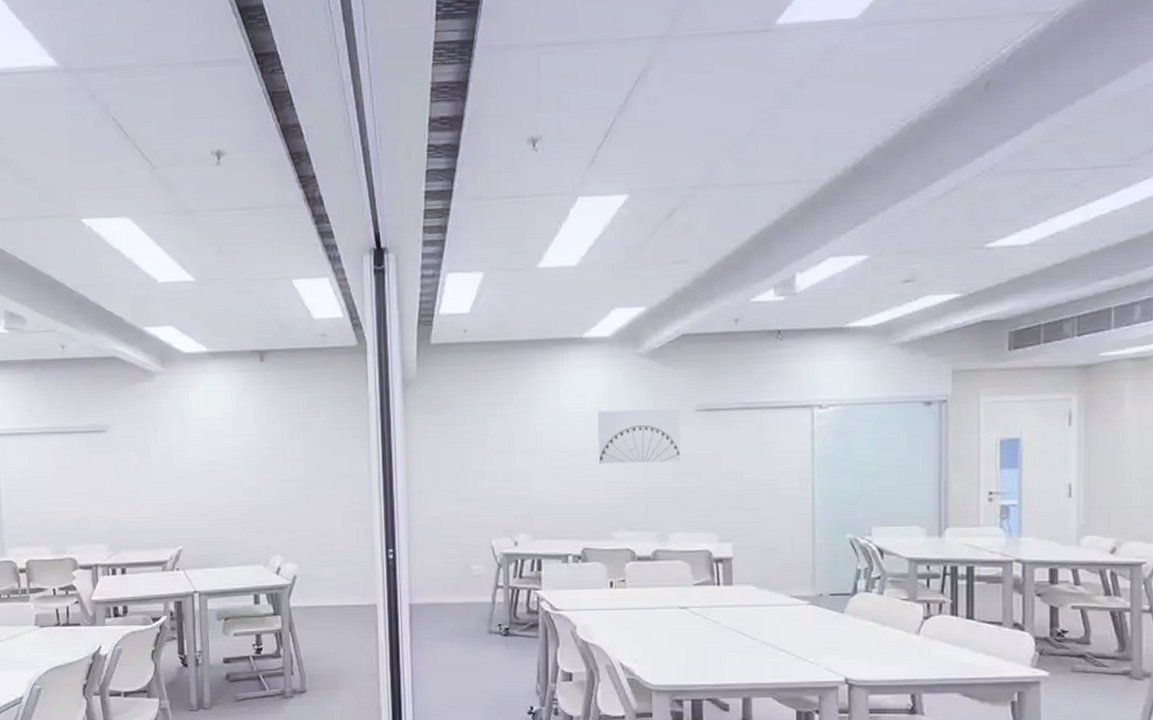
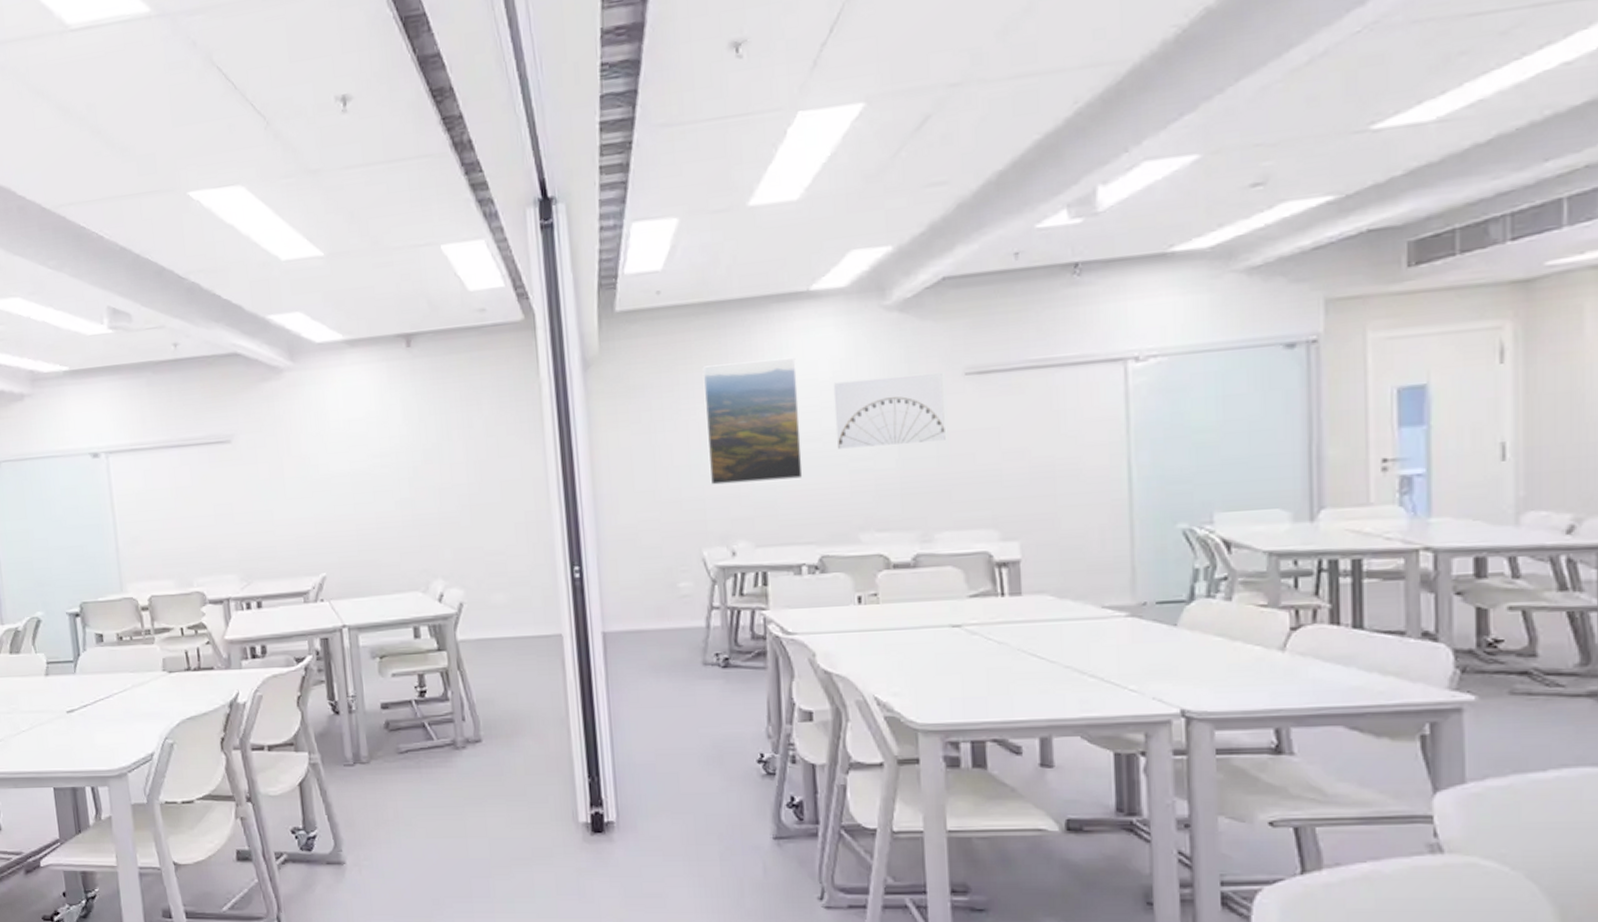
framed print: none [497,389,572,488] -> present [702,357,803,485]

